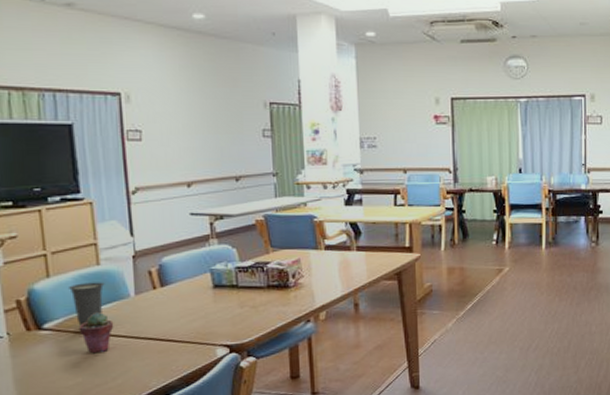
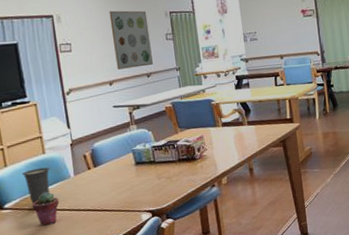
wall art: none [193,94,244,168] -> present [109,10,153,70]

